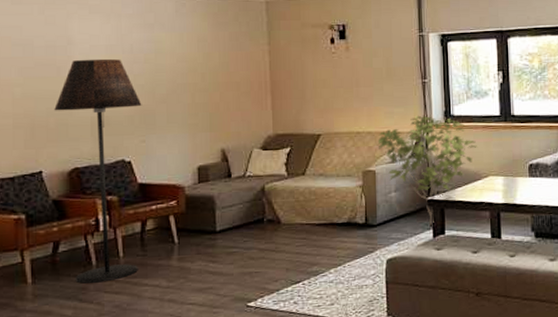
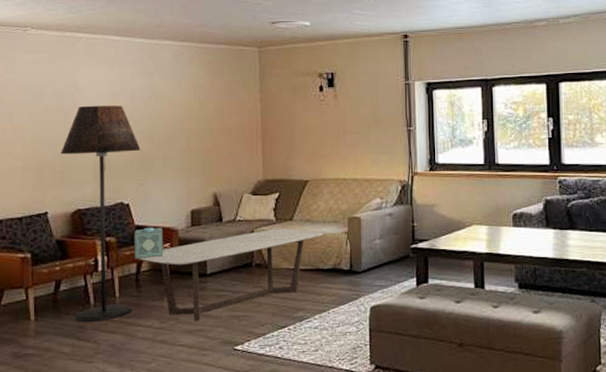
decorative box: none [137,184,170,218] -> present [133,227,164,260]
coffee table: none [141,183,337,279] -> present [137,228,323,321]
shrub: present [377,116,478,225] -> none [363,163,462,274]

